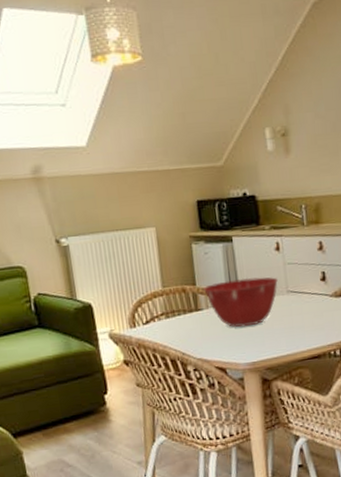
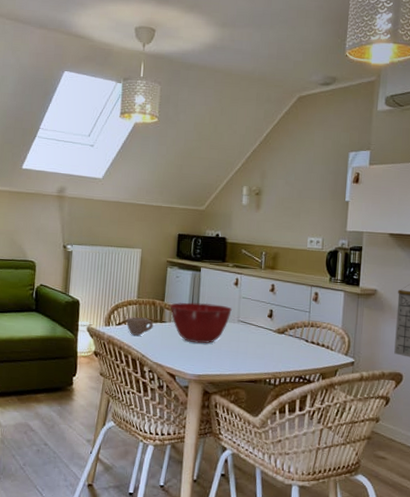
cup: none [153,309,189,333] -> present [125,317,153,336]

